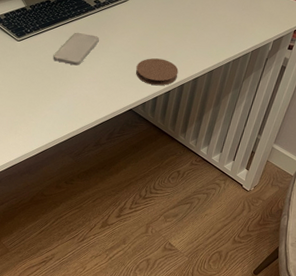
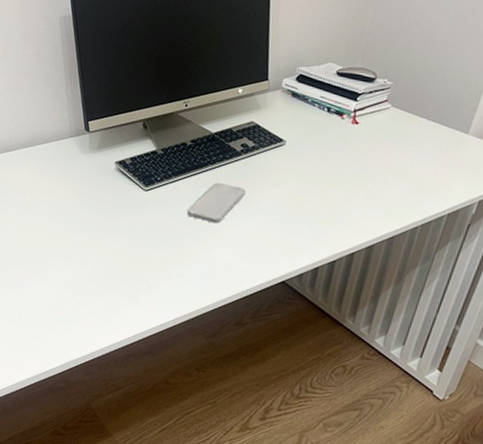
coaster: present [136,58,178,86] -> none [291,218,347,254]

